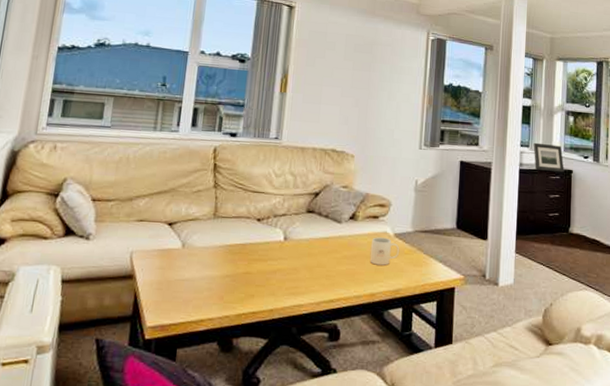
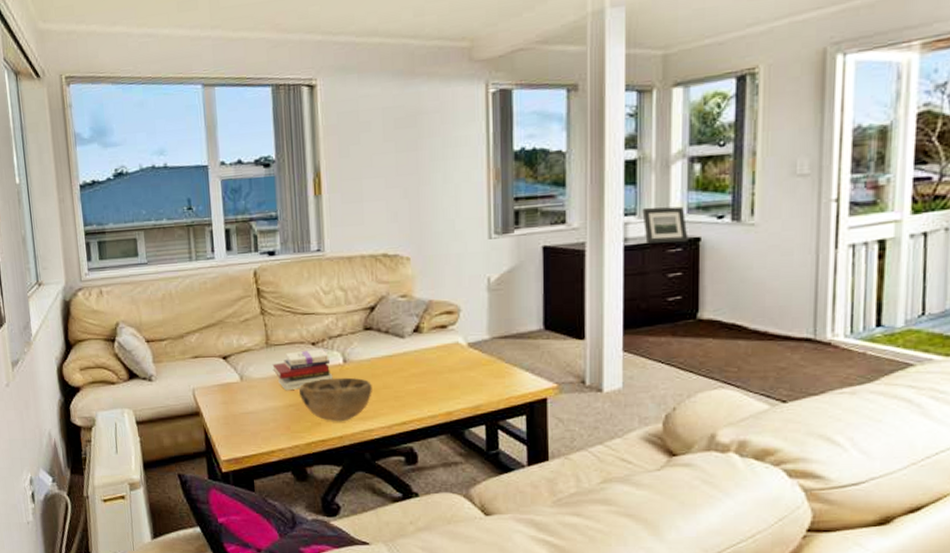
books: none [216,225,273,262] -> present [272,349,333,391]
decorative bowl: none [238,253,307,296] -> present [299,377,372,422]
mug: present [369,237,400,266] -> none [441,349,476,381]

